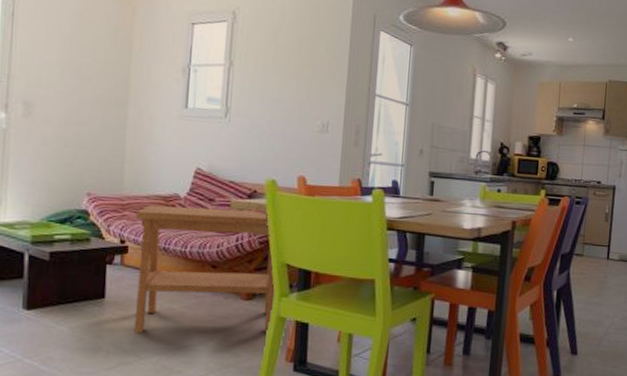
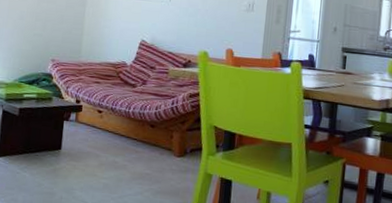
side table: present [133,205,274,333] -> none [83,71,203,187]

